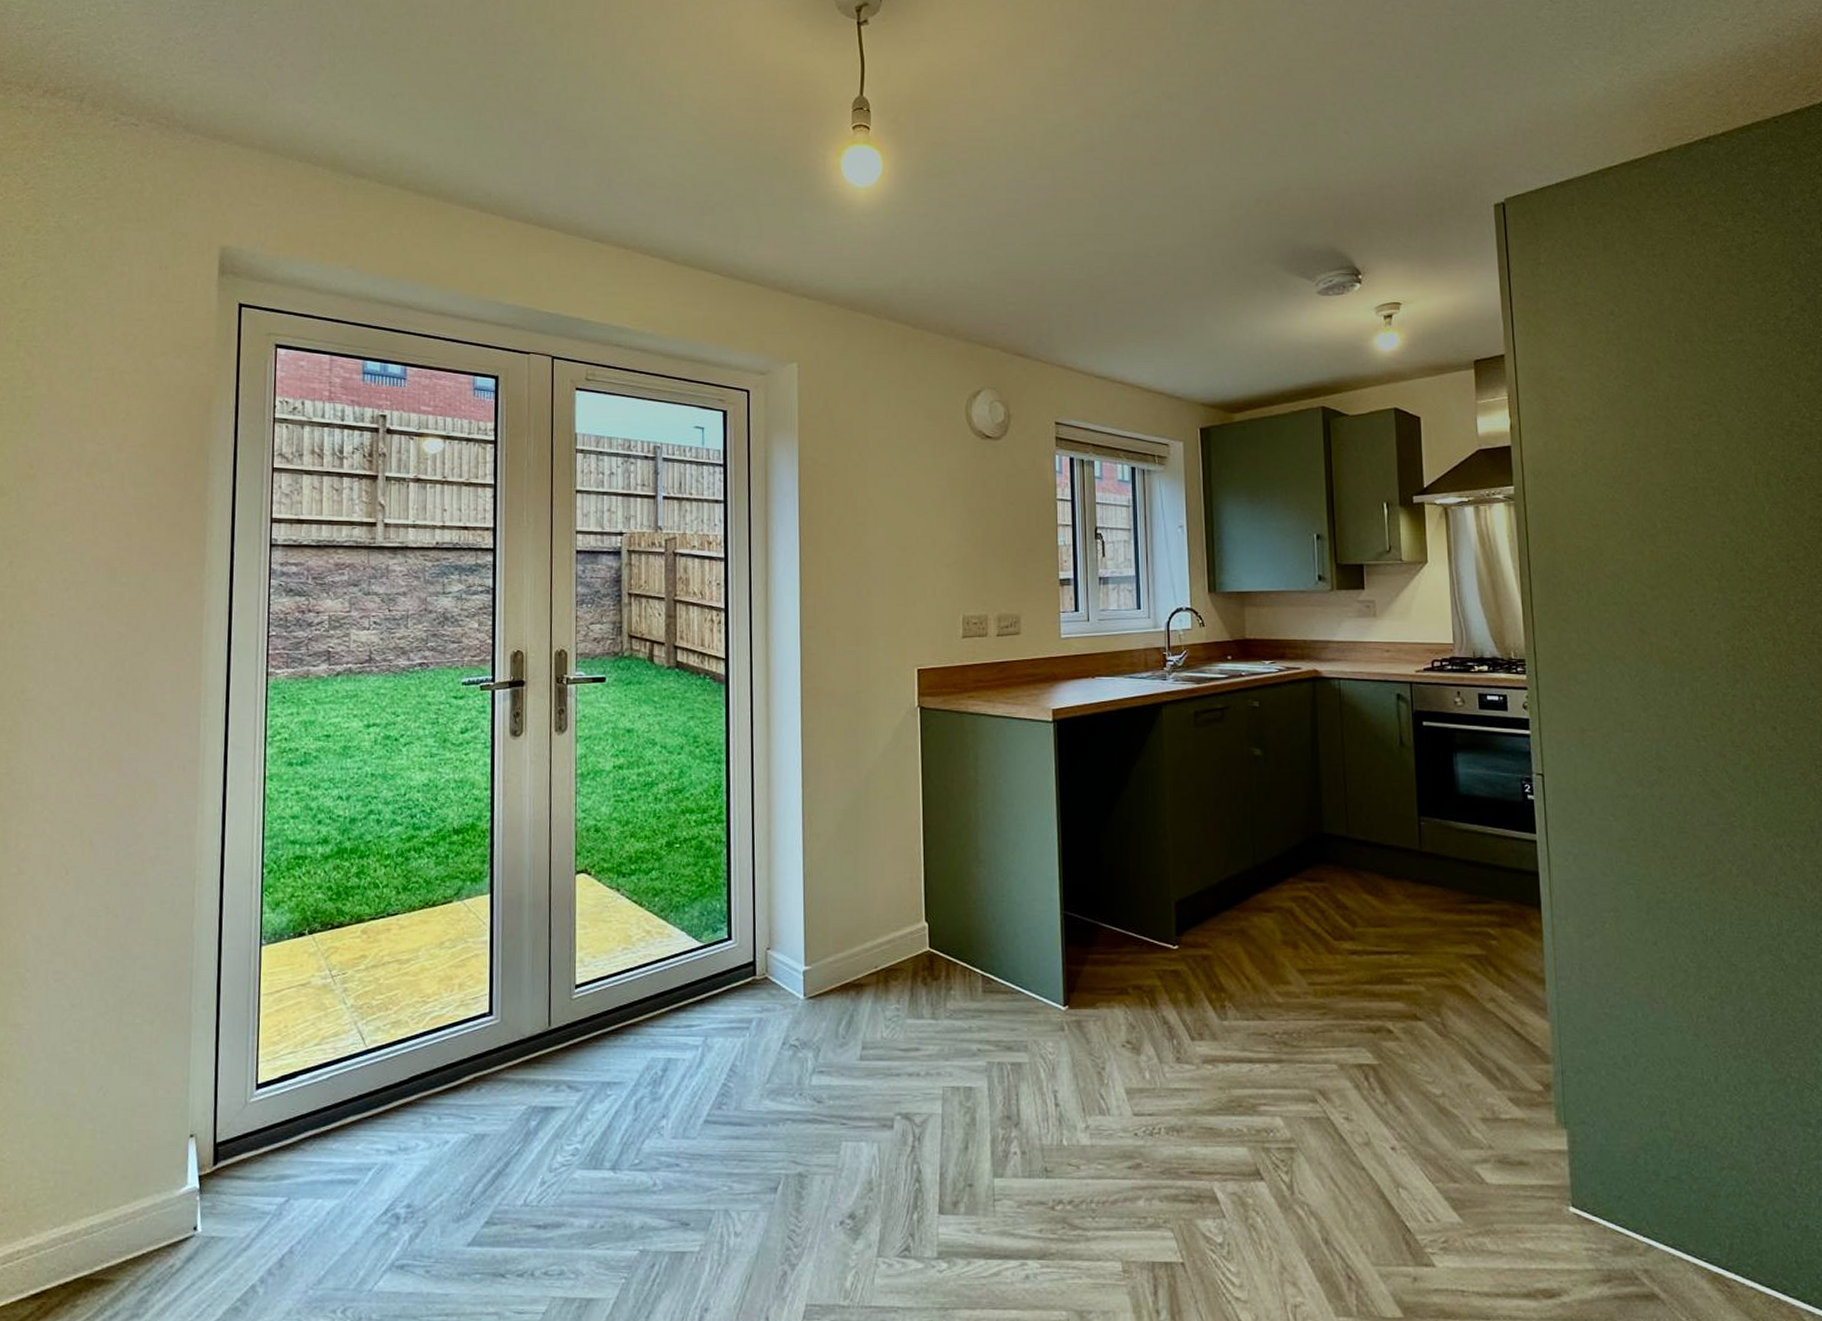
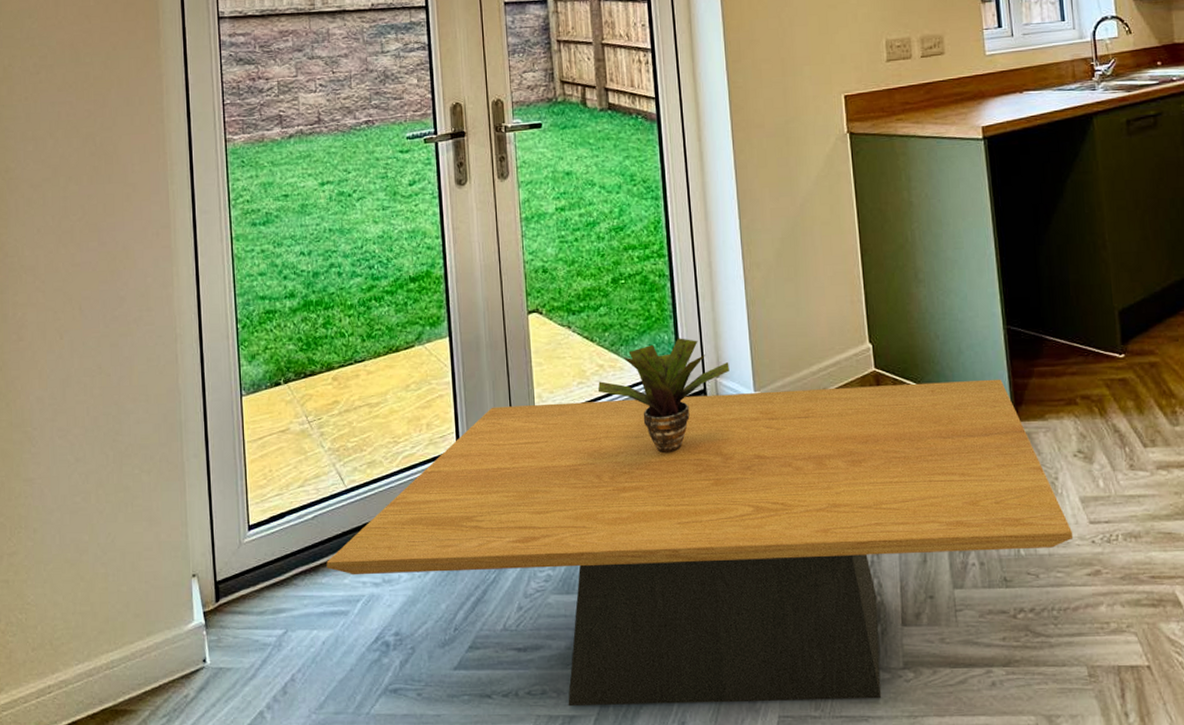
coffee table: none [338,964,1117,1290] -> present [326,379,1074,707]
potted plant: none [644,907,781,1026] -> present [598,338,730,454]

